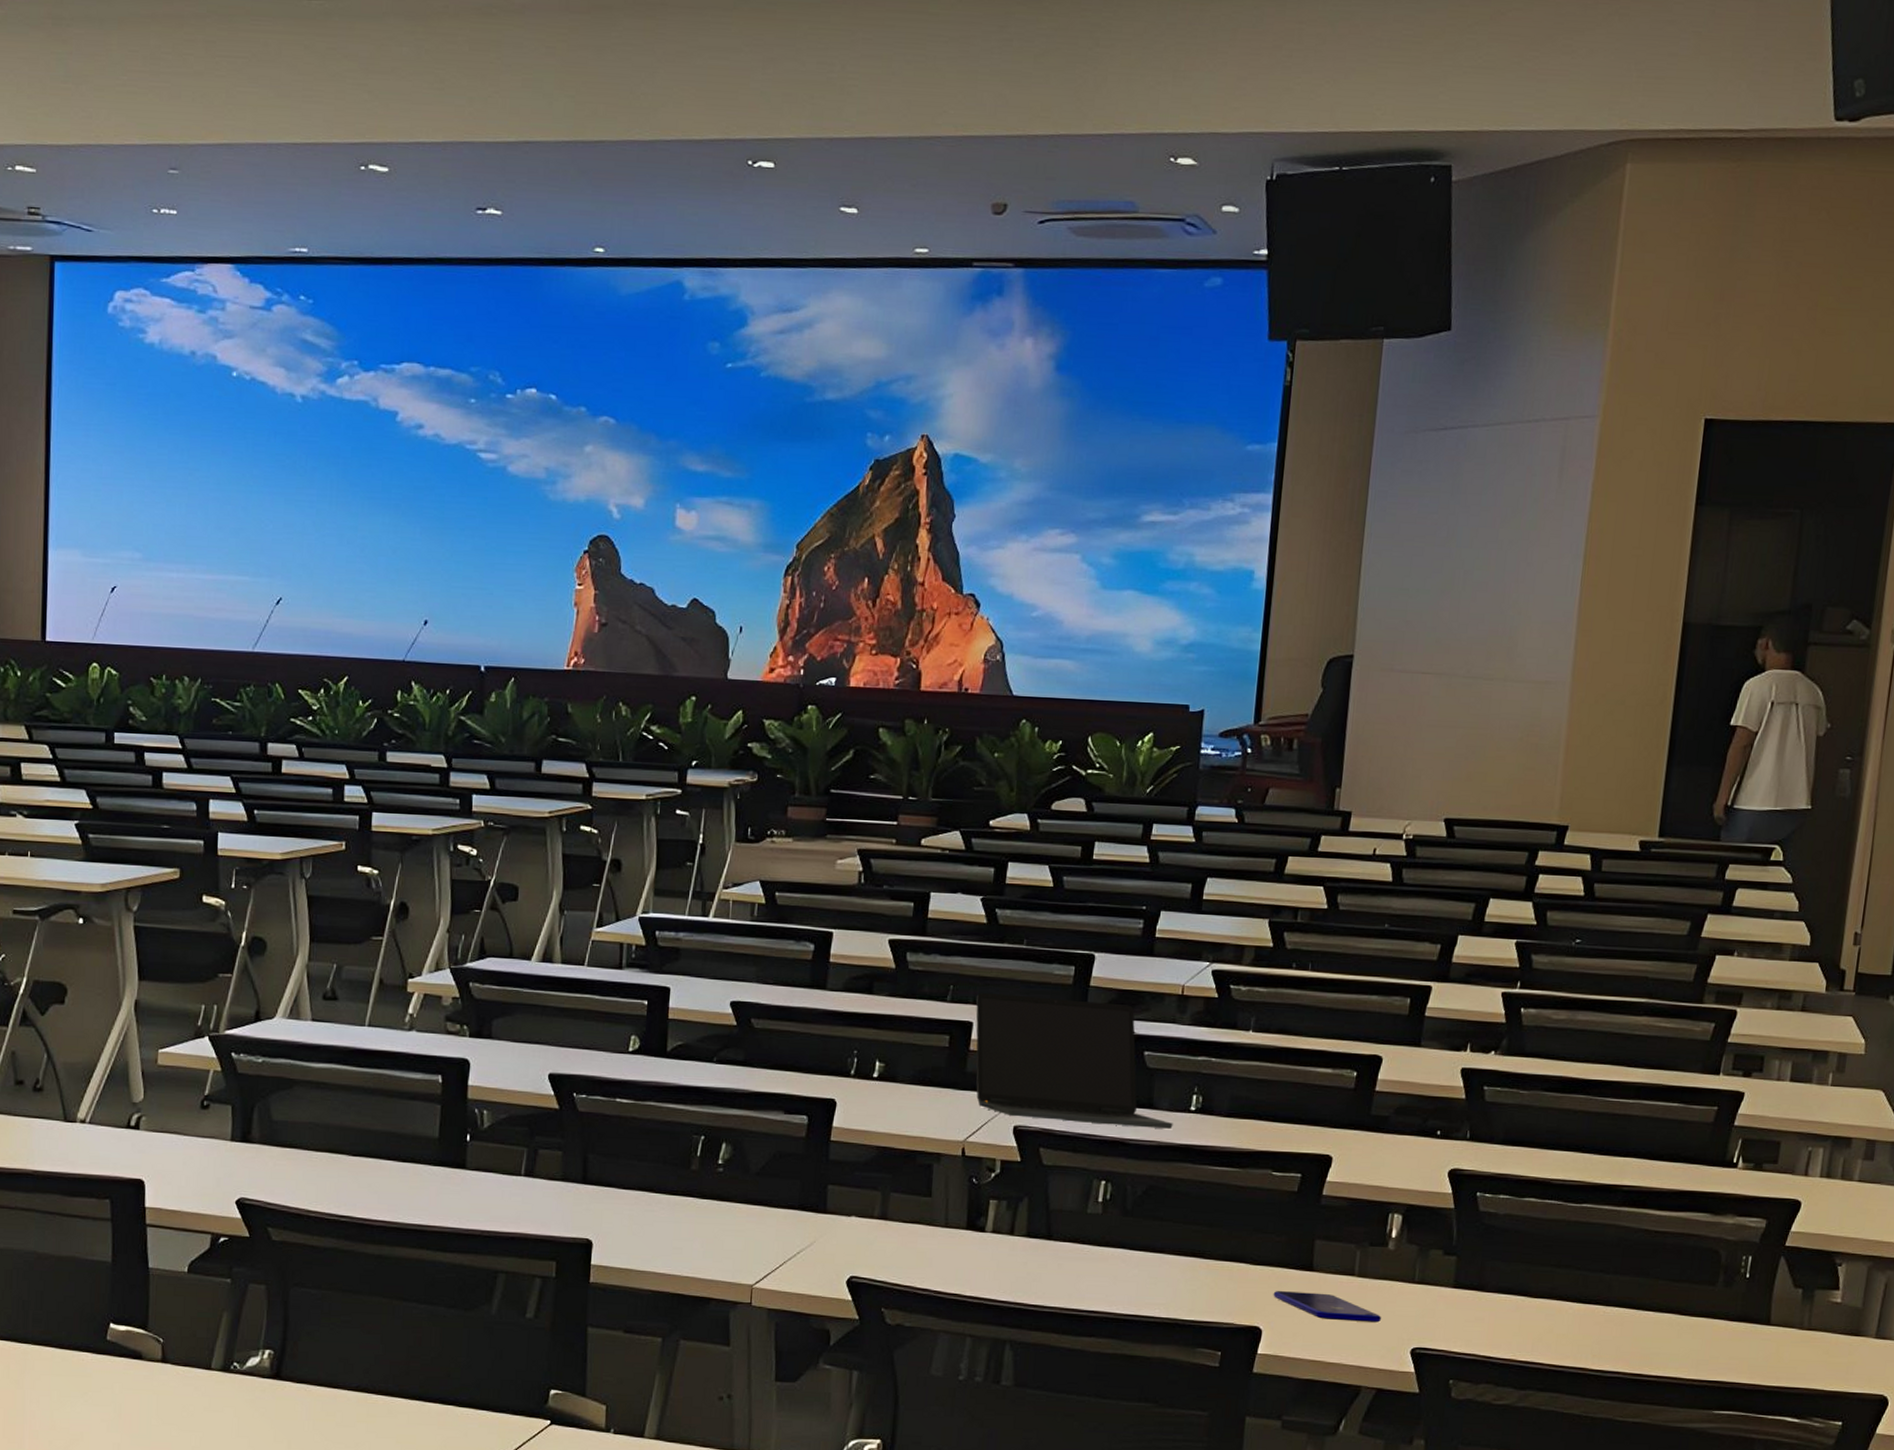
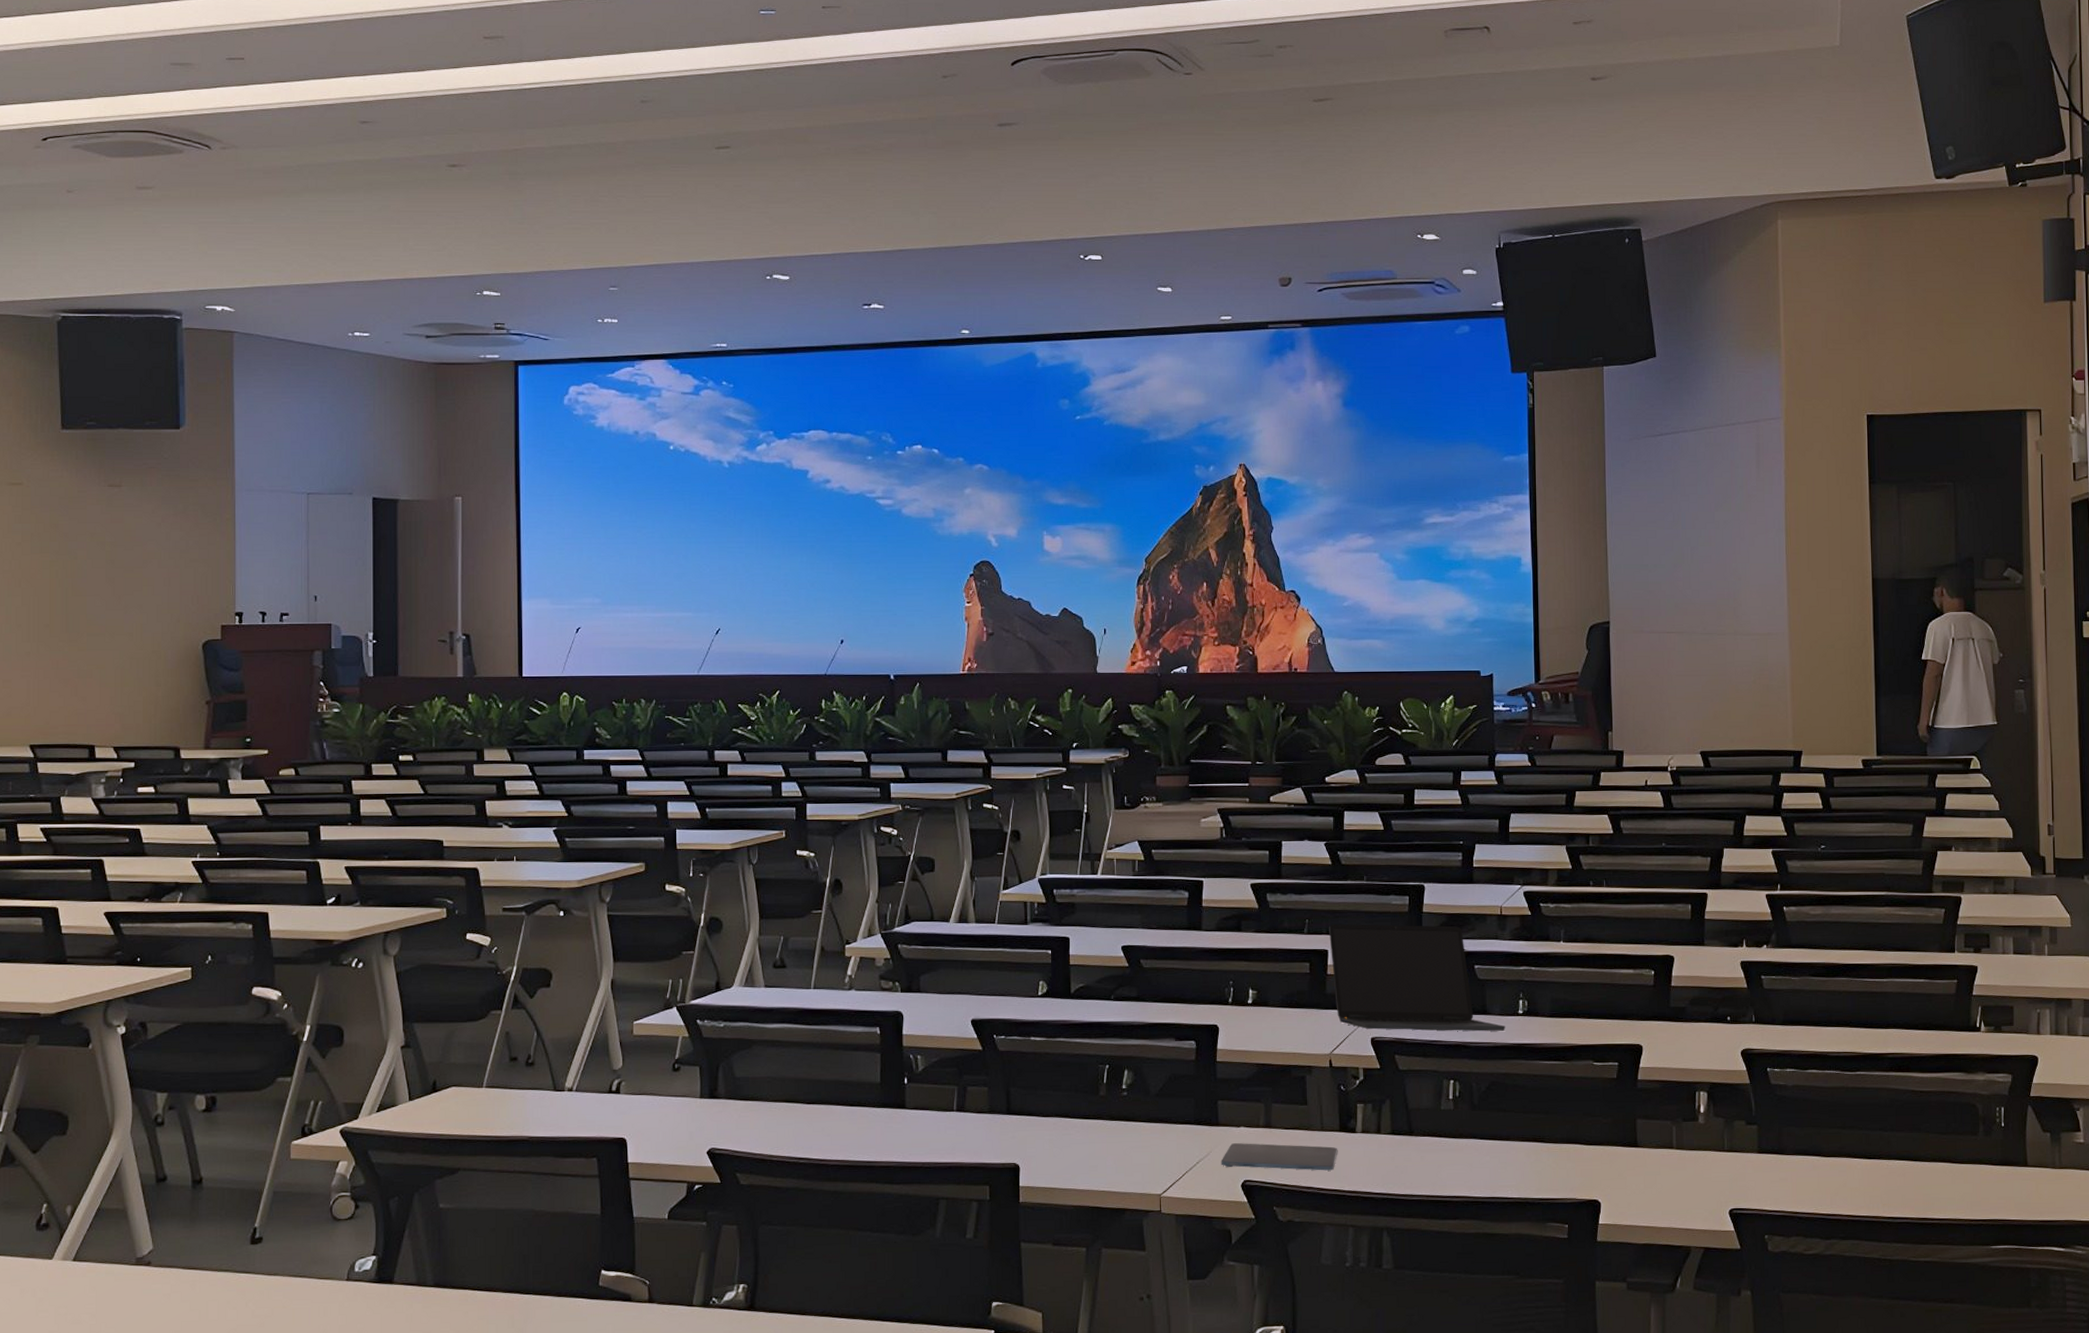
tablet: none [825,1234,963,1273] -> present [1221,1143,1338,1171]
smartphone: present [1273,1291,1382,1323] -> none [1606,1166,1701,1190]

